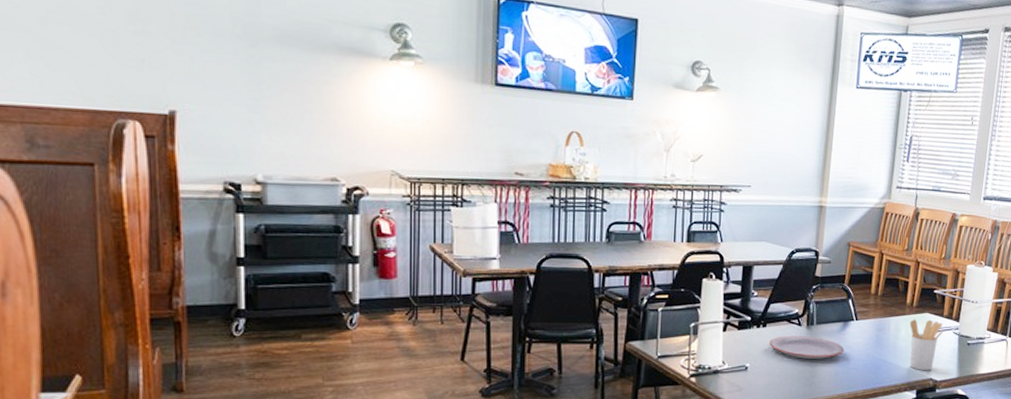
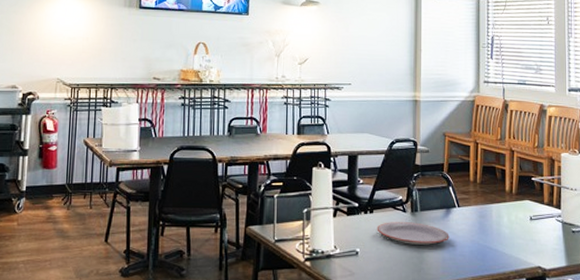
utensil holder: present [909,319,944,371] -> none [511,206,547,259]

